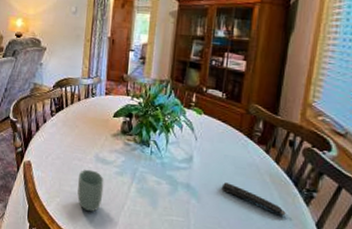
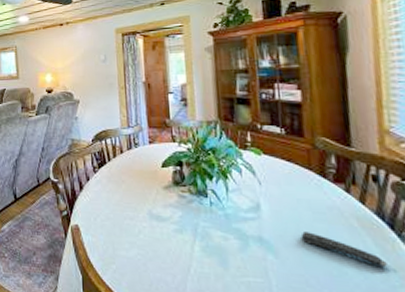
cup: present [77,169,104,212] -> none [132,229,164,278]

